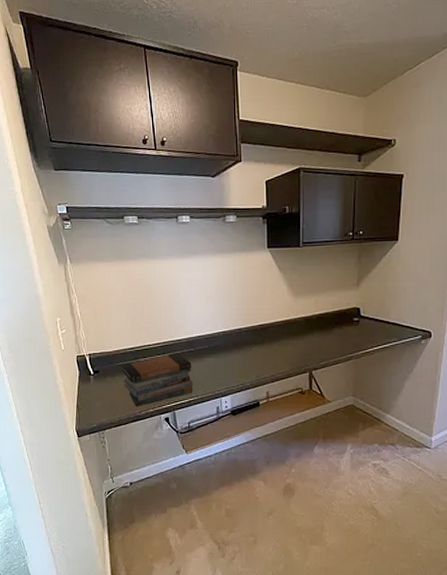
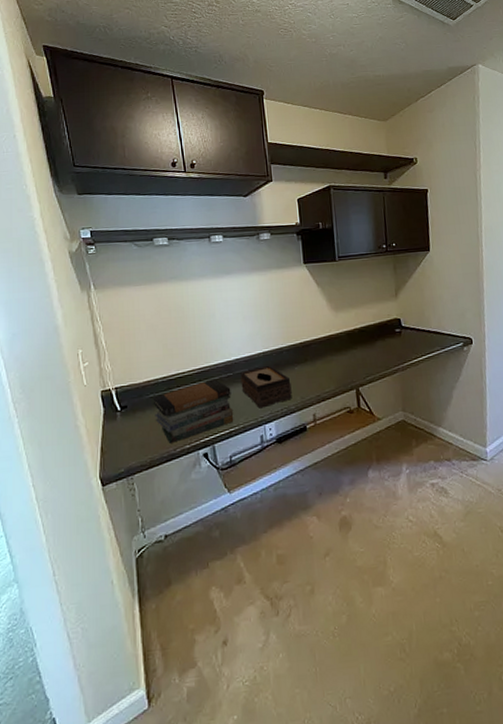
tissue box: none [201,344,248,383] -> present [240,365,292,409]

